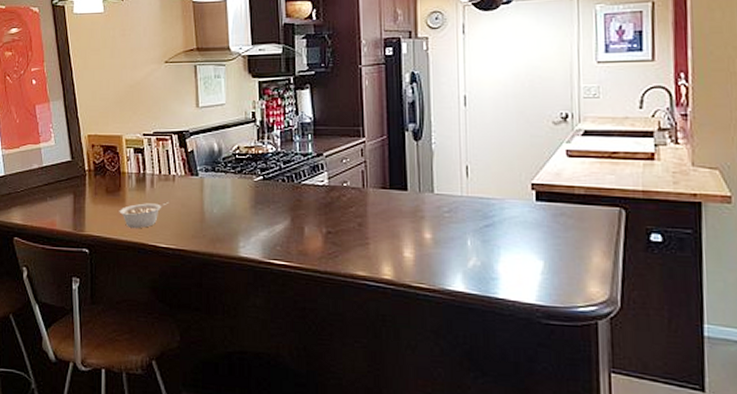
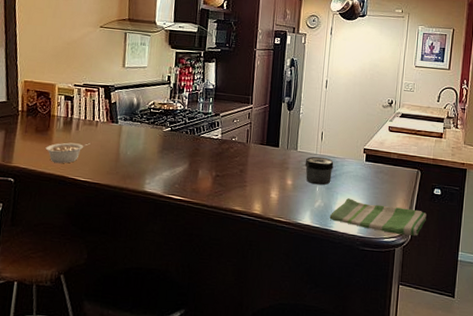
jar: none [446,199,489,238] -> present [305,156,334,185]
dish towel: none [491,253,643,302] -> present [329,198,427,236]

